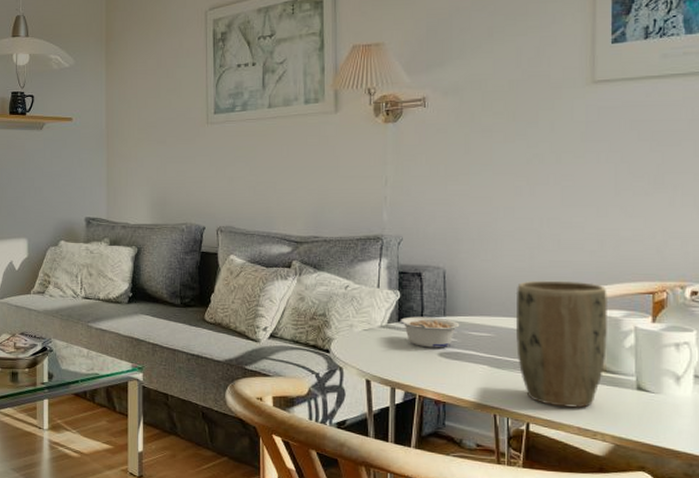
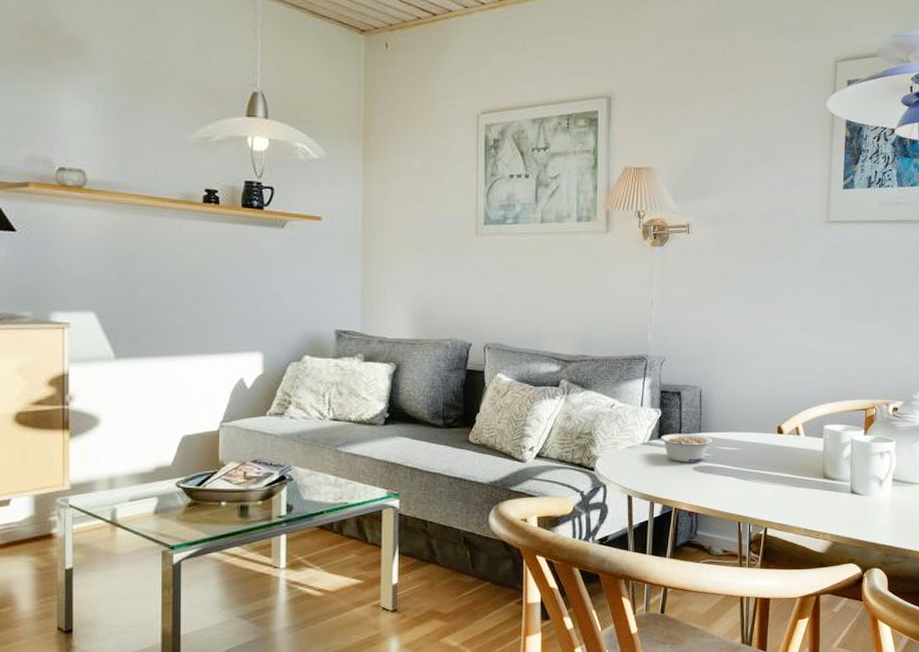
plant pot: present [515,280,609,408] -> none [759,398,833,512]

